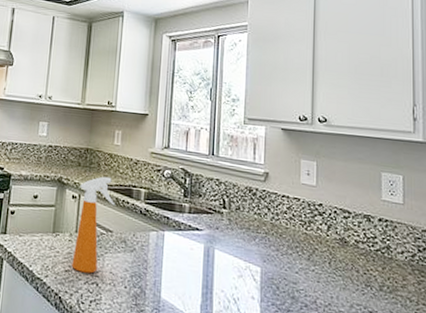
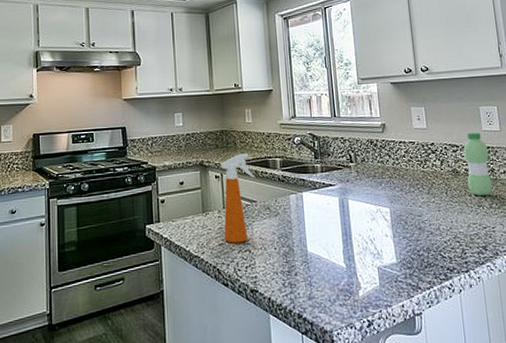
water bottle: none [356,200,386,276] -> present [463,133,493,197]

